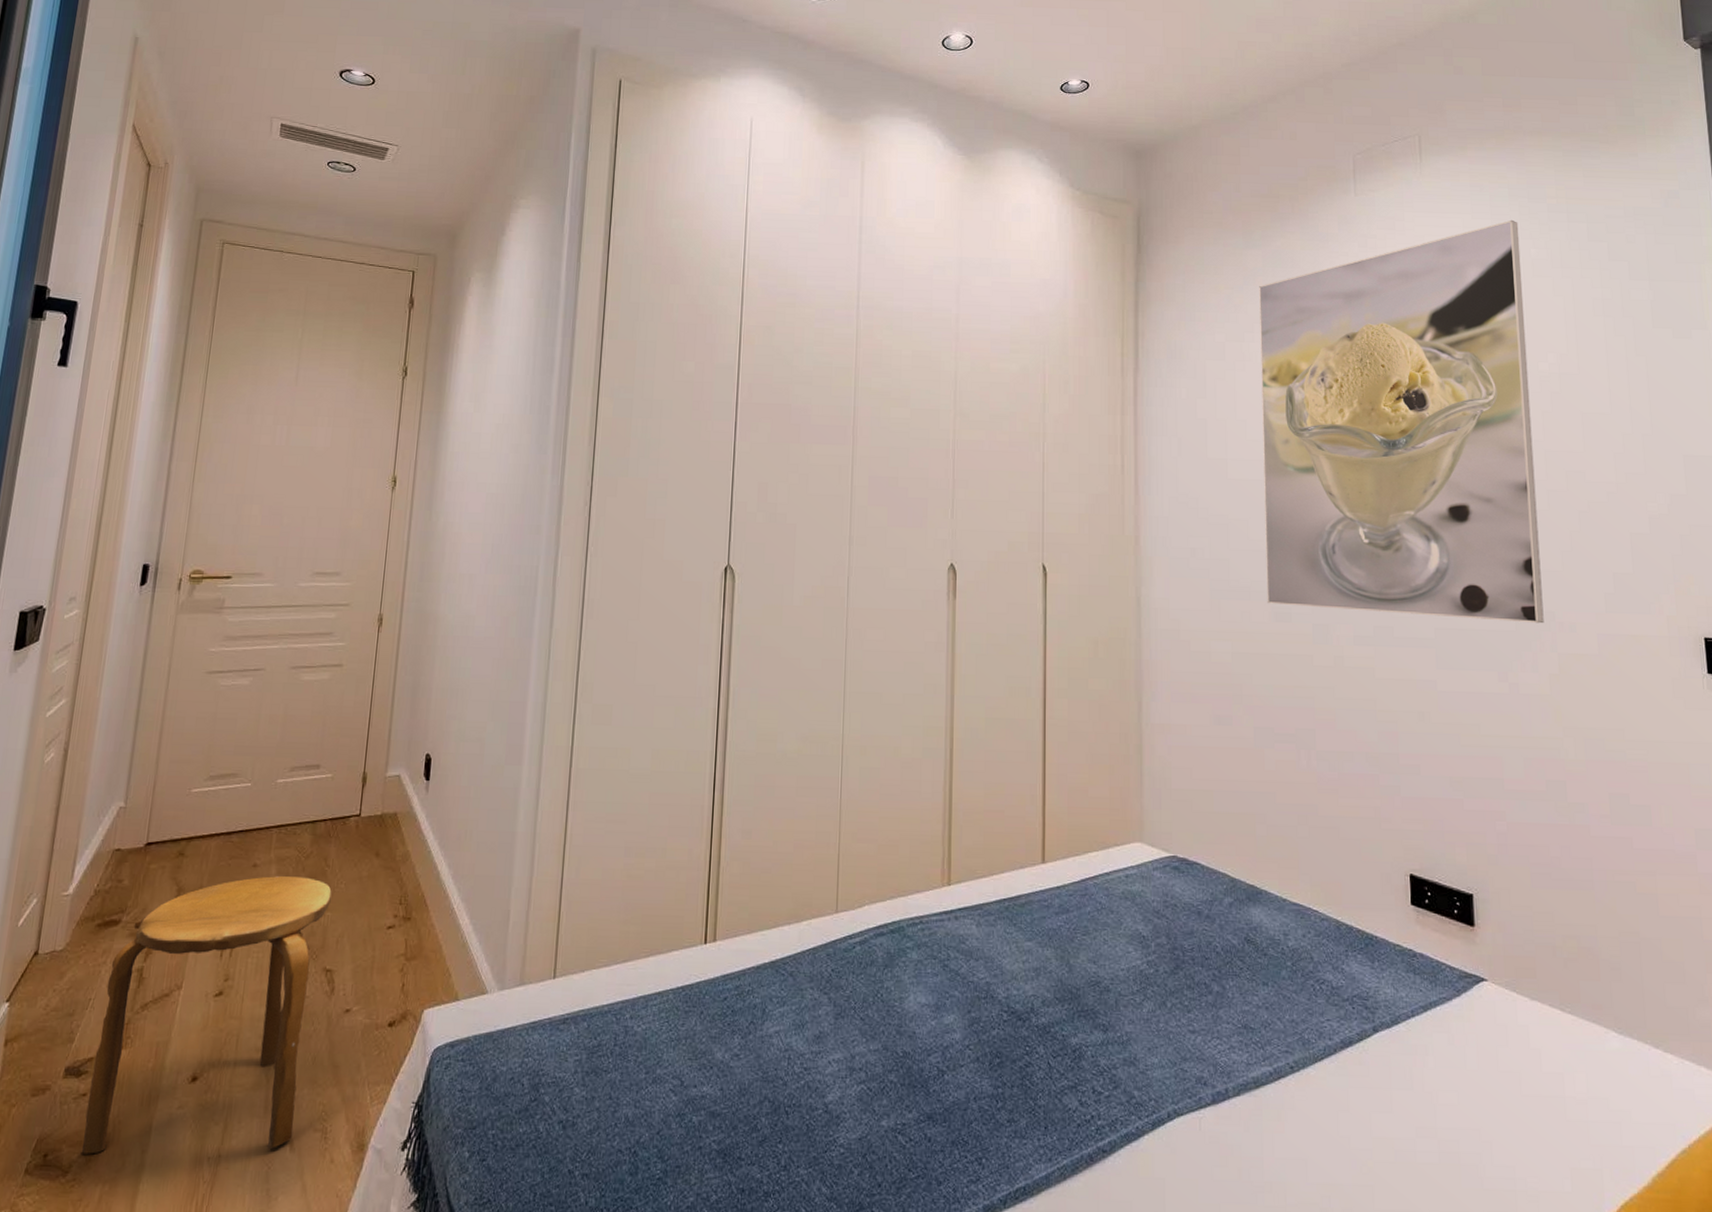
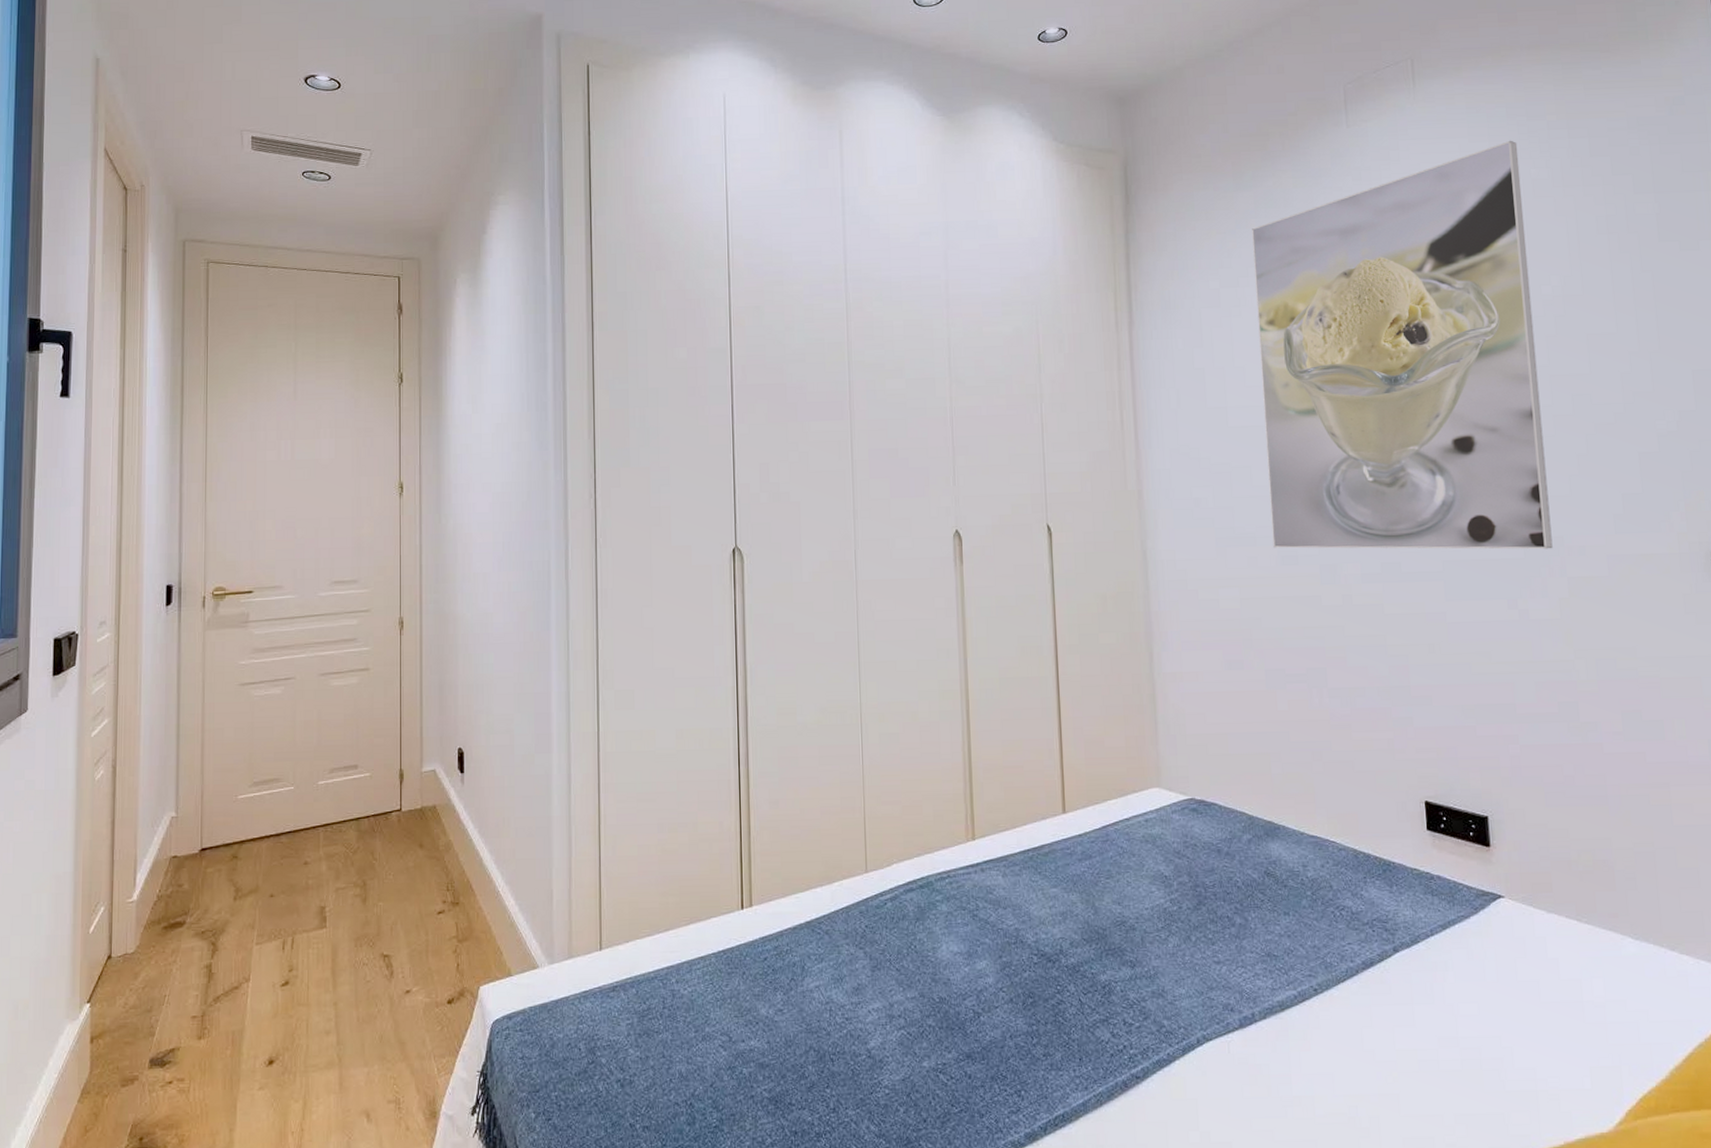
stool: present [81,876,332,1154] -> none [173,871,381,1136]

